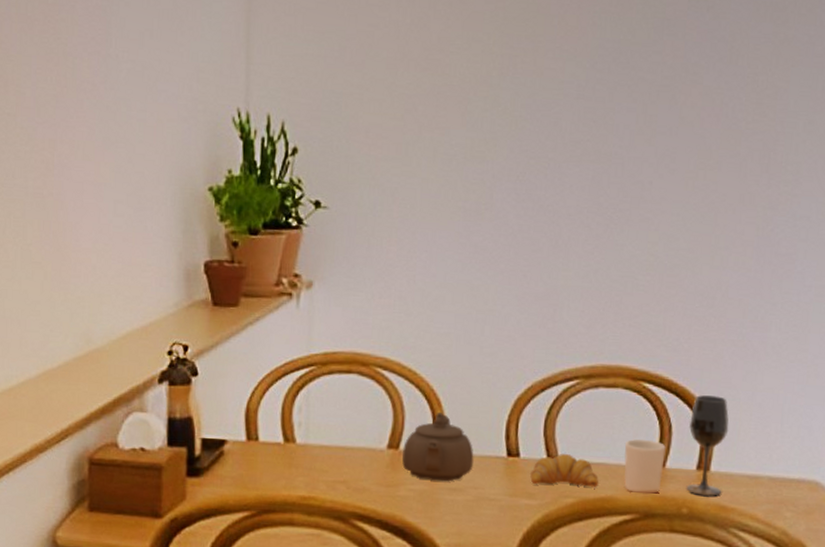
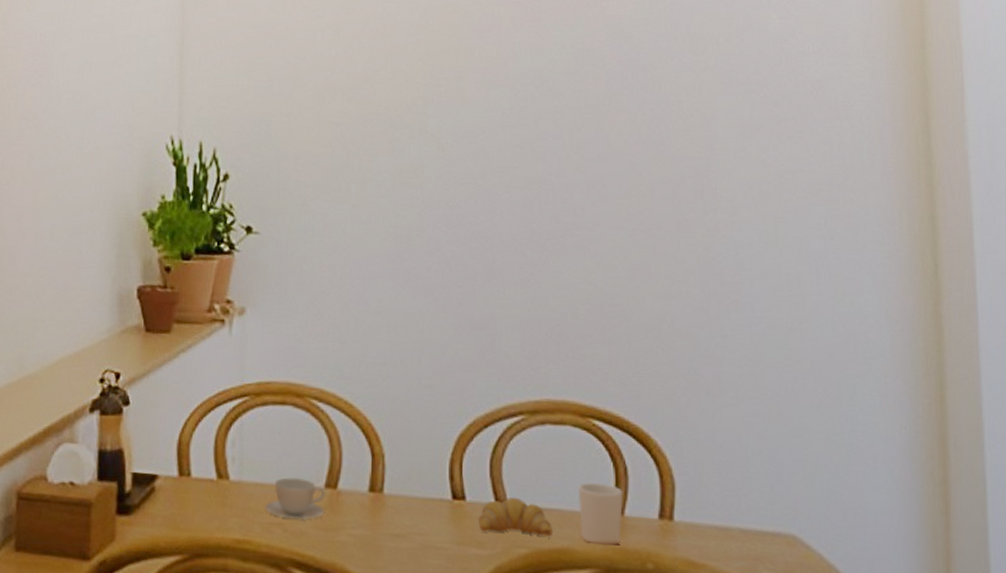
teacup: none [330,440,388,478] -> present [265,477,325,520]
teapot: present [402,412,474,481] -> none [341,449,417,526]
wine glass: present [686,395,729,496] -> none [647,434,690,550]

